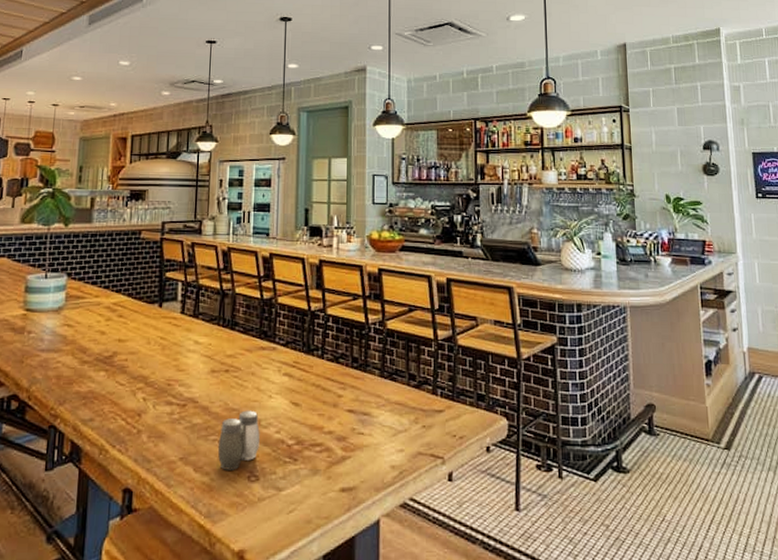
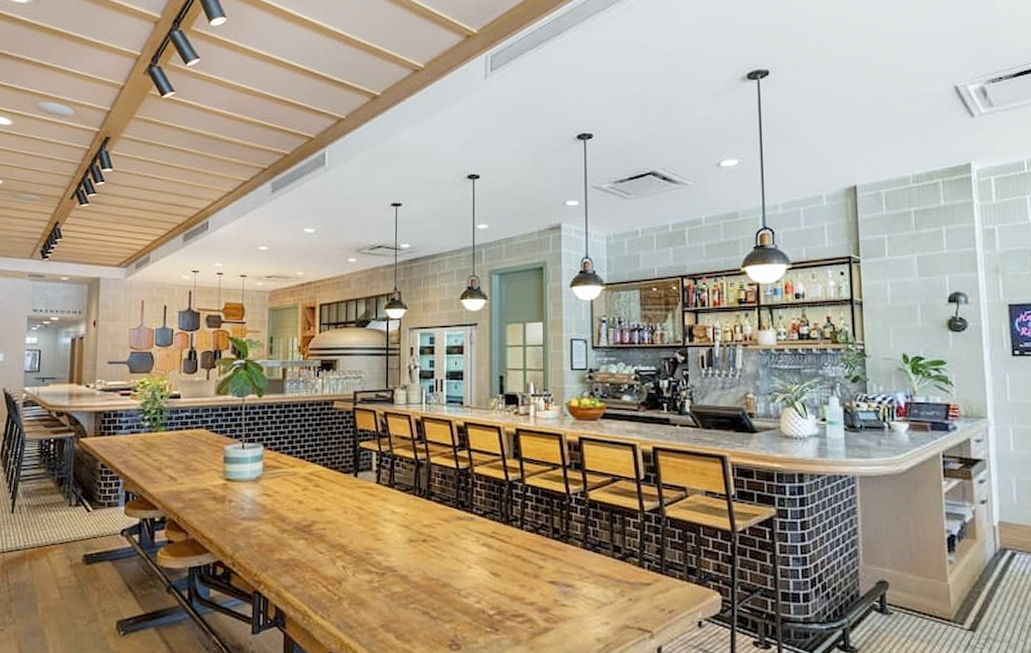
salt and pepper shaker: present [218,410,260,470] -> none [419,580,460,639]

